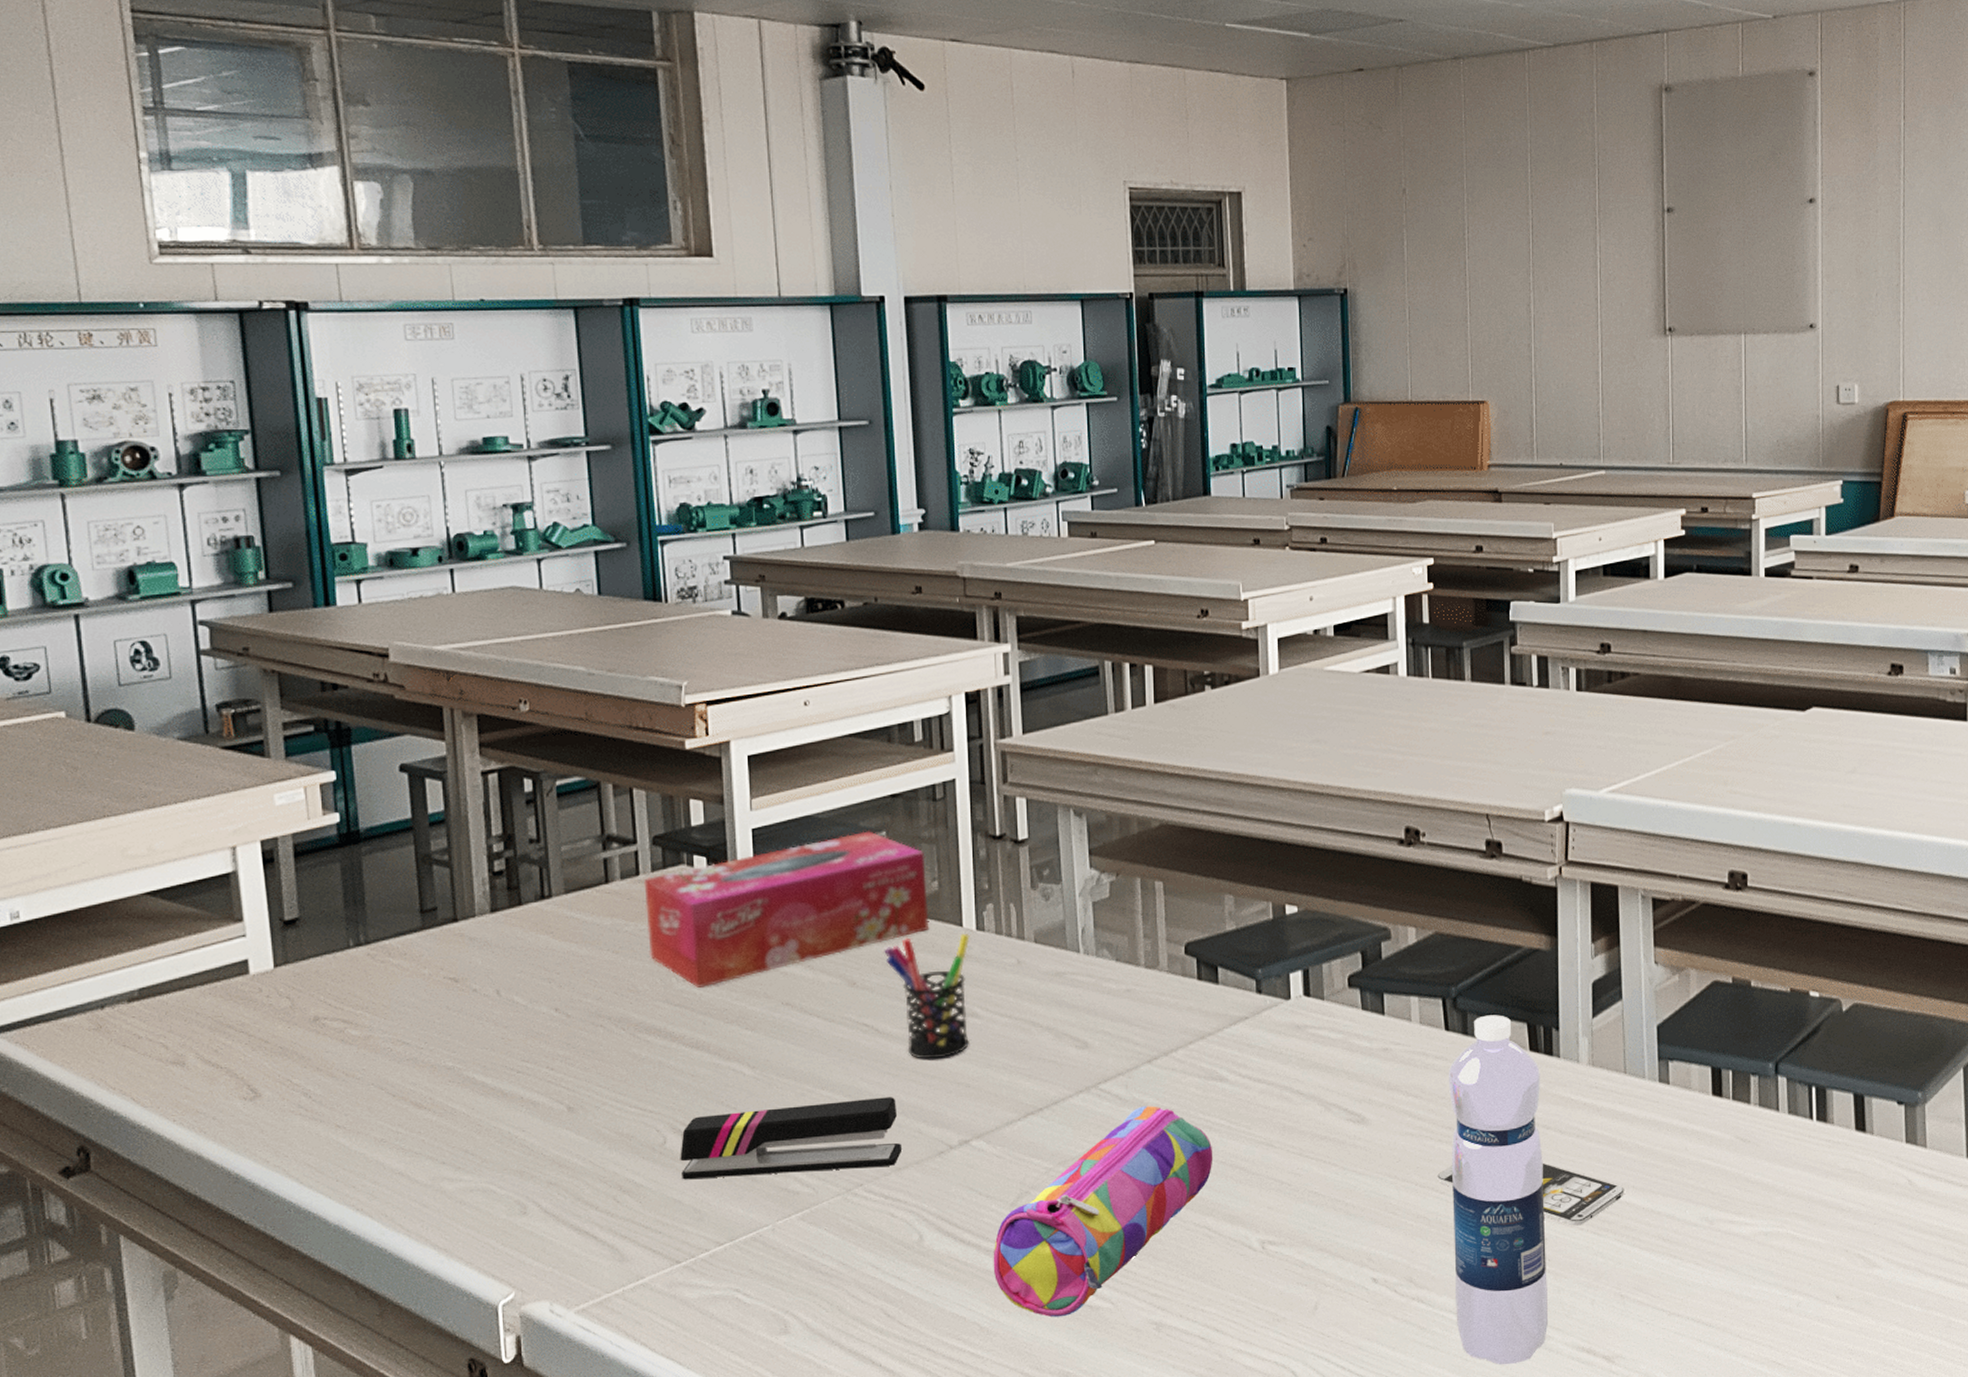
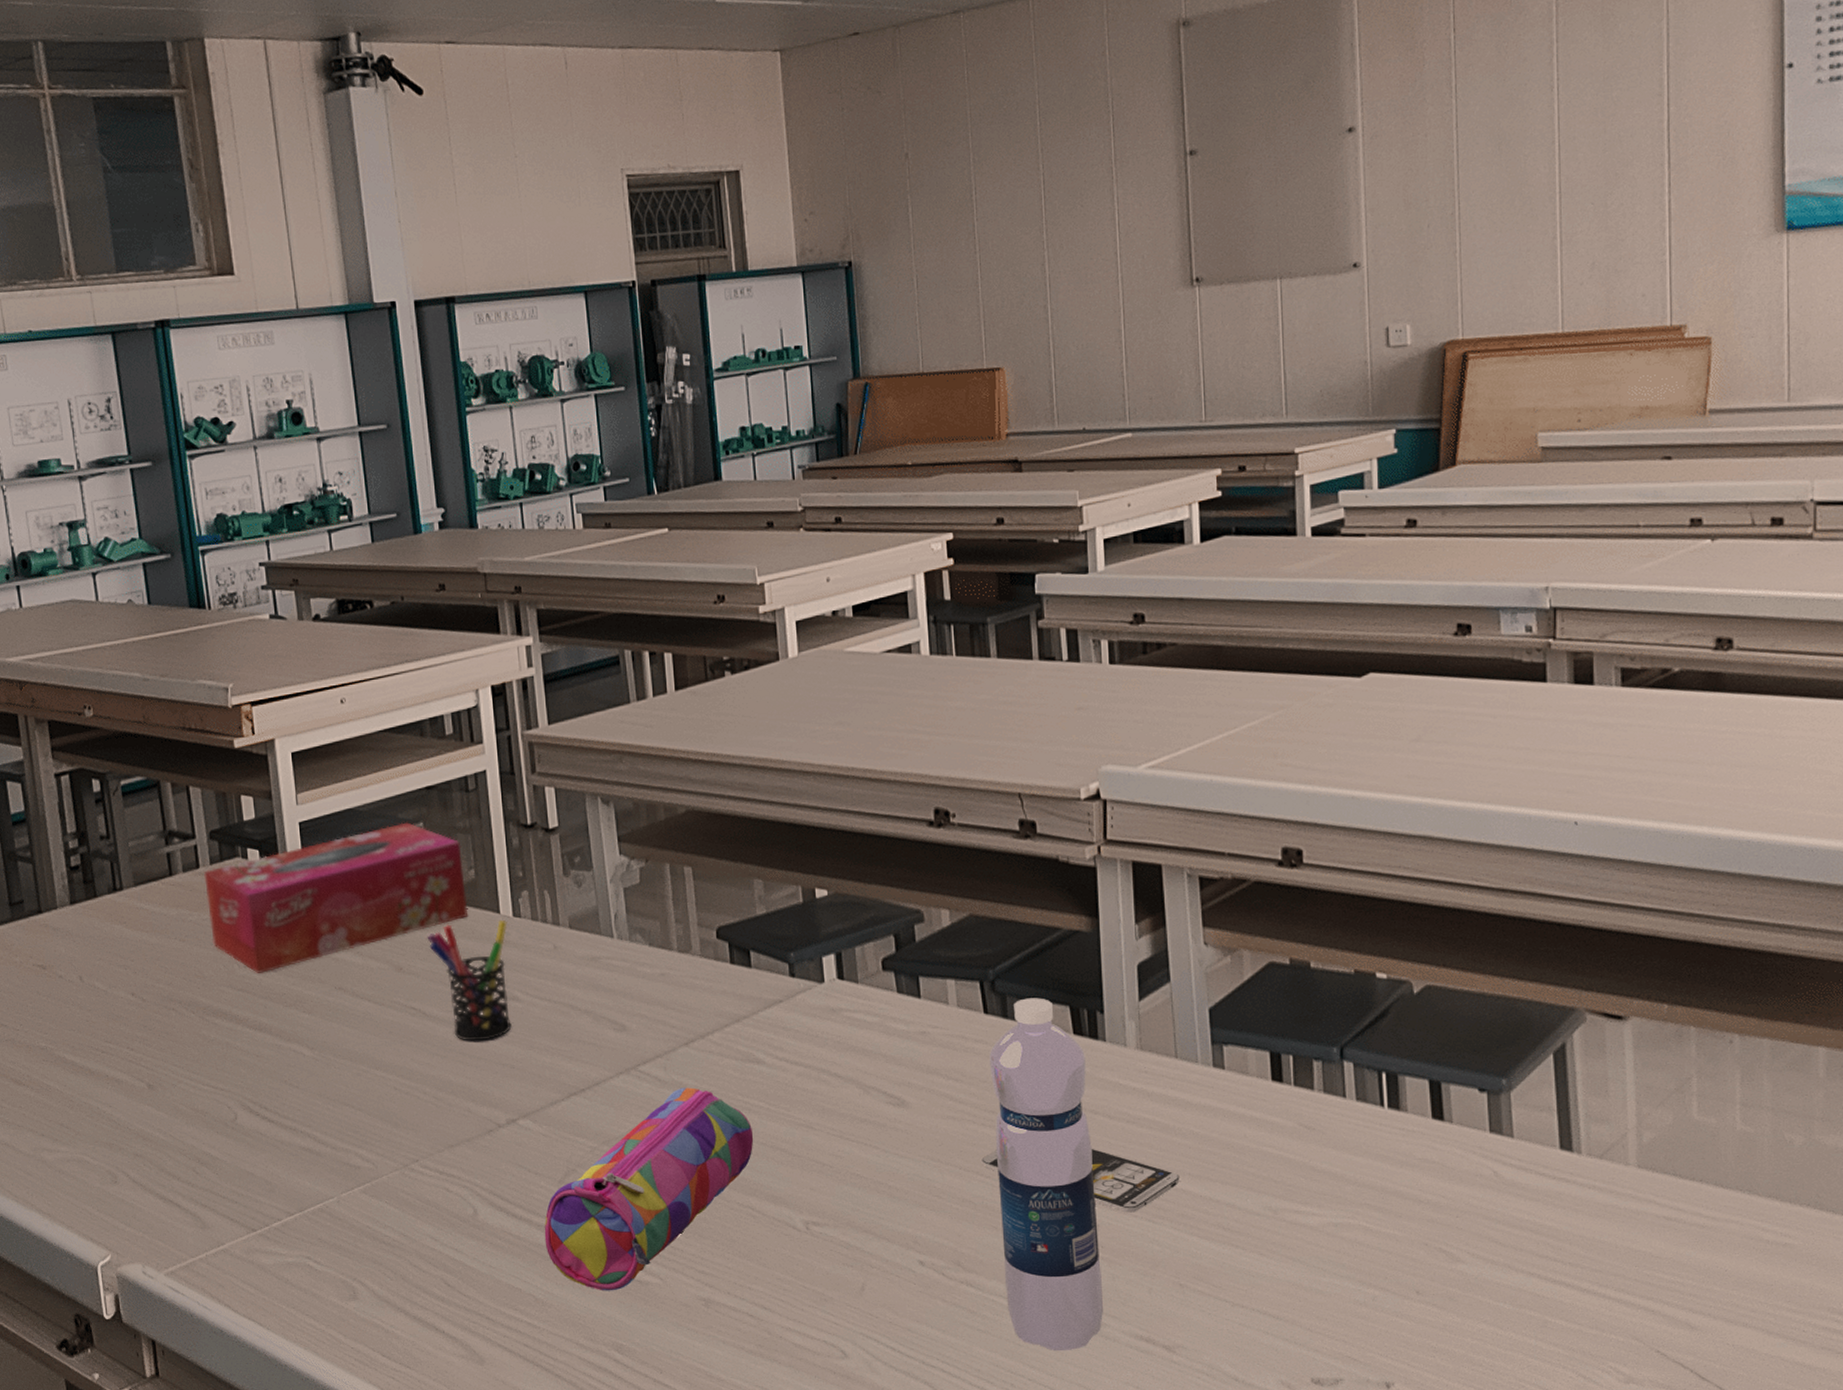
stapler: present [680,1097,903,1180] -> none [250,1077,454,1154]

